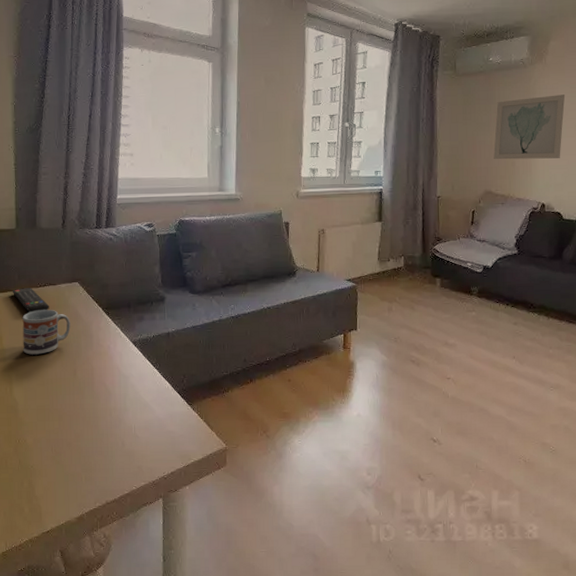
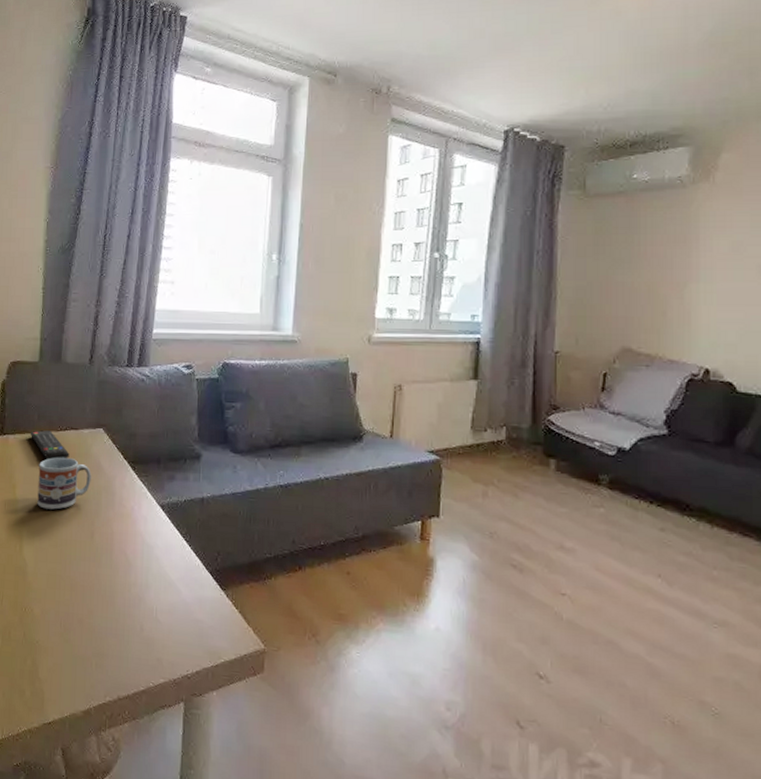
wall art: present [493,94,566,160] -> none [636,224,743,309]

